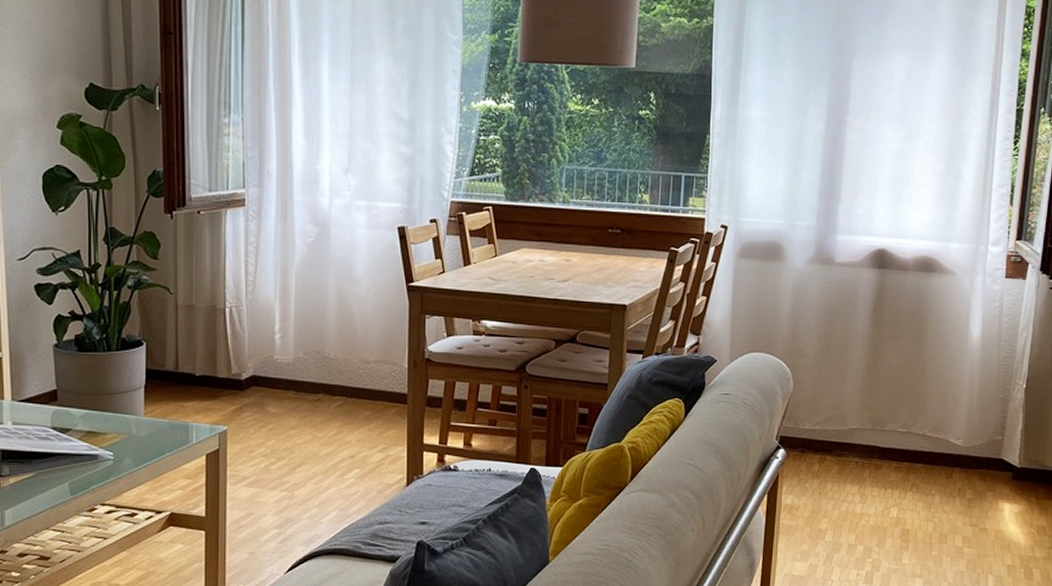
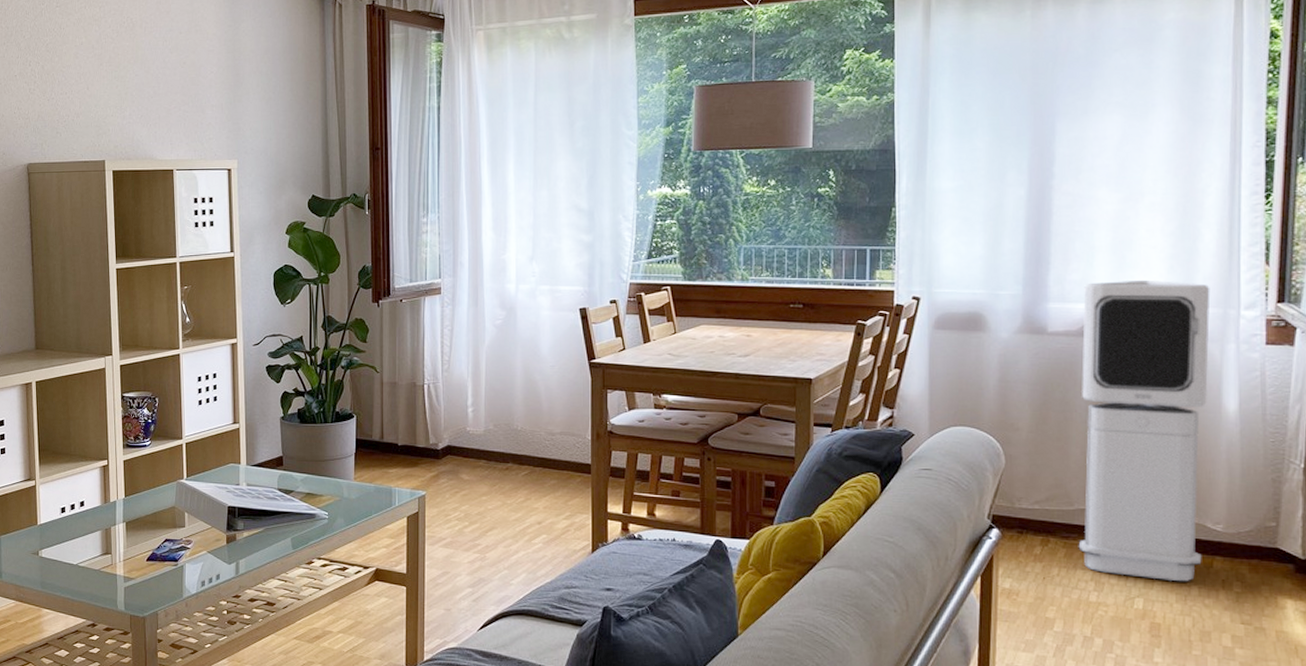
air purifier: none [849,215,967,491] -> present [1078,279,1210,581]

